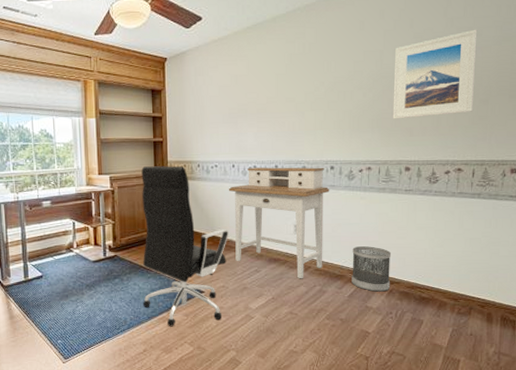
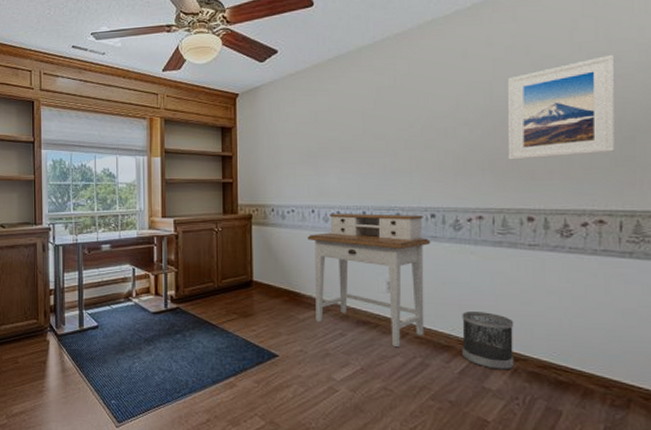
office chair: present [141,165,228,327] -> none [208,209,307,395]

